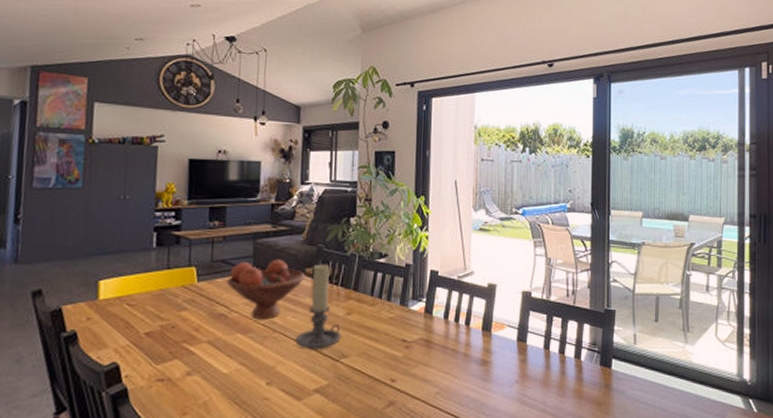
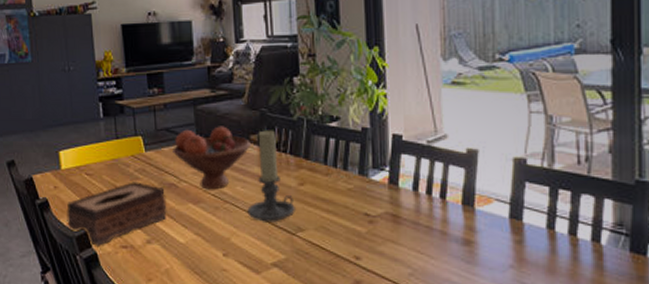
tissue box: none [96,311,214,381] -> present [66,180,167,246]

